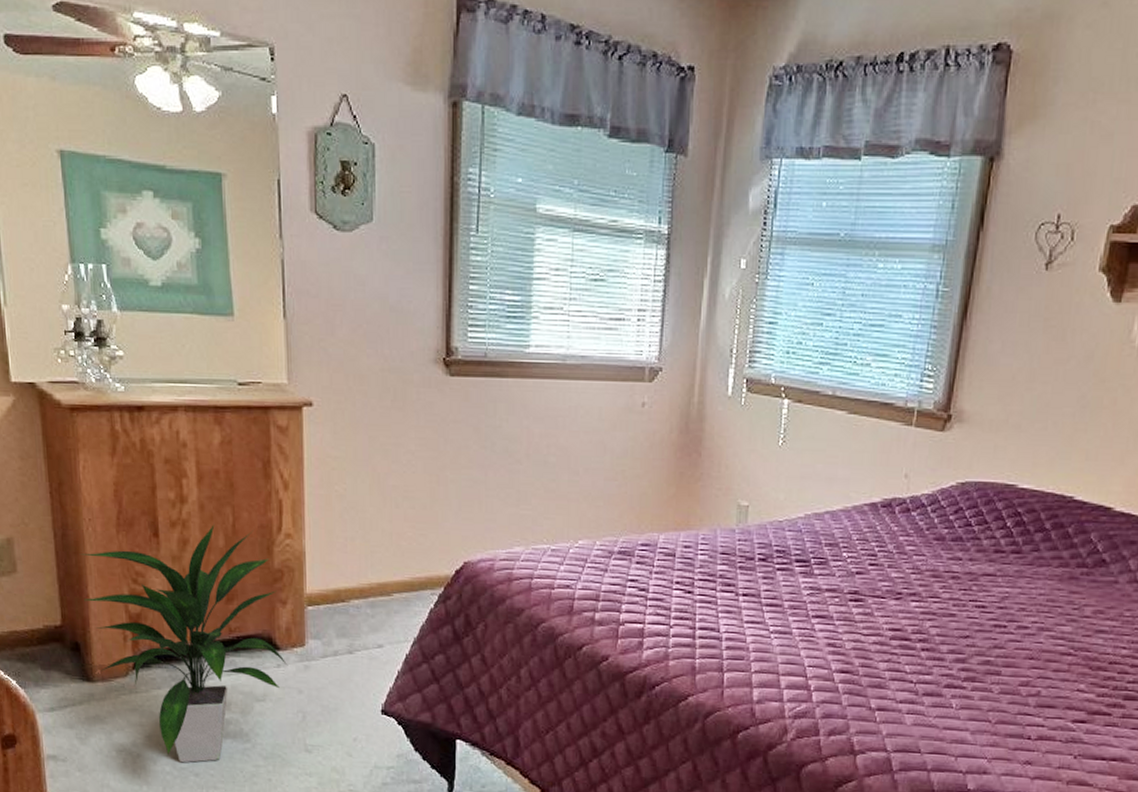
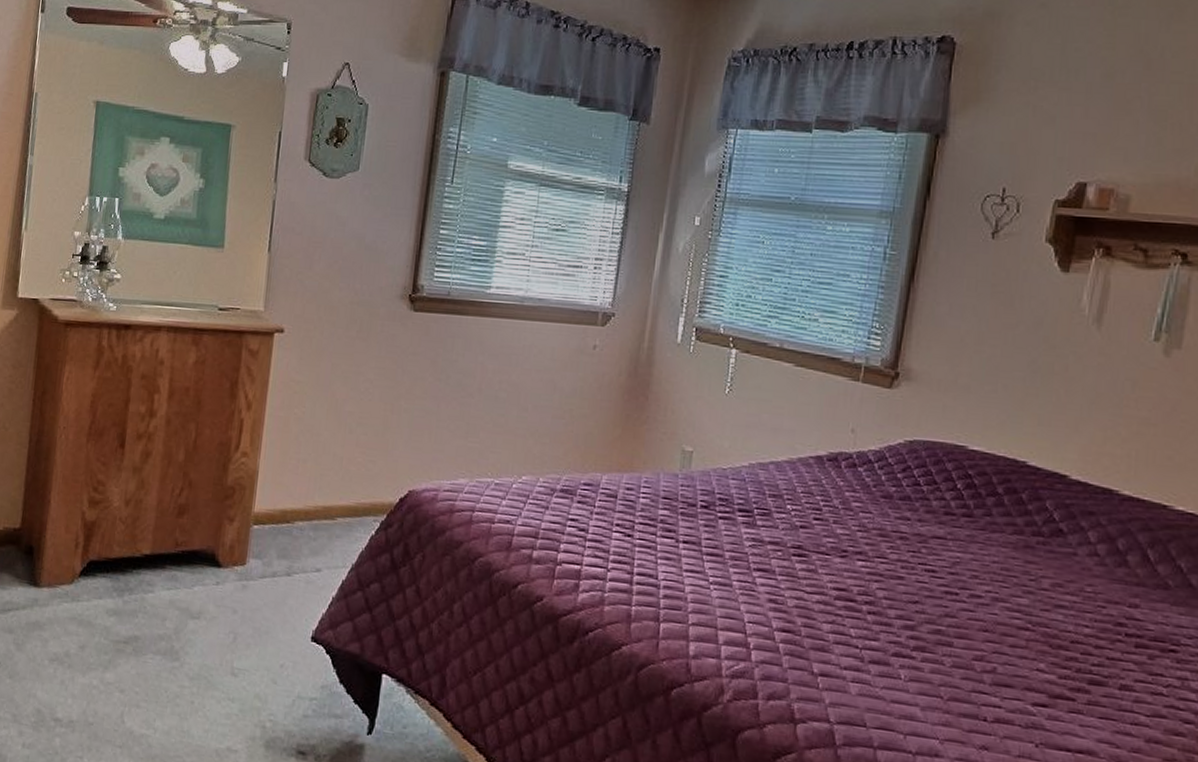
indoor plant: present [80,524,288,763] -> none [45,439,227,678]

